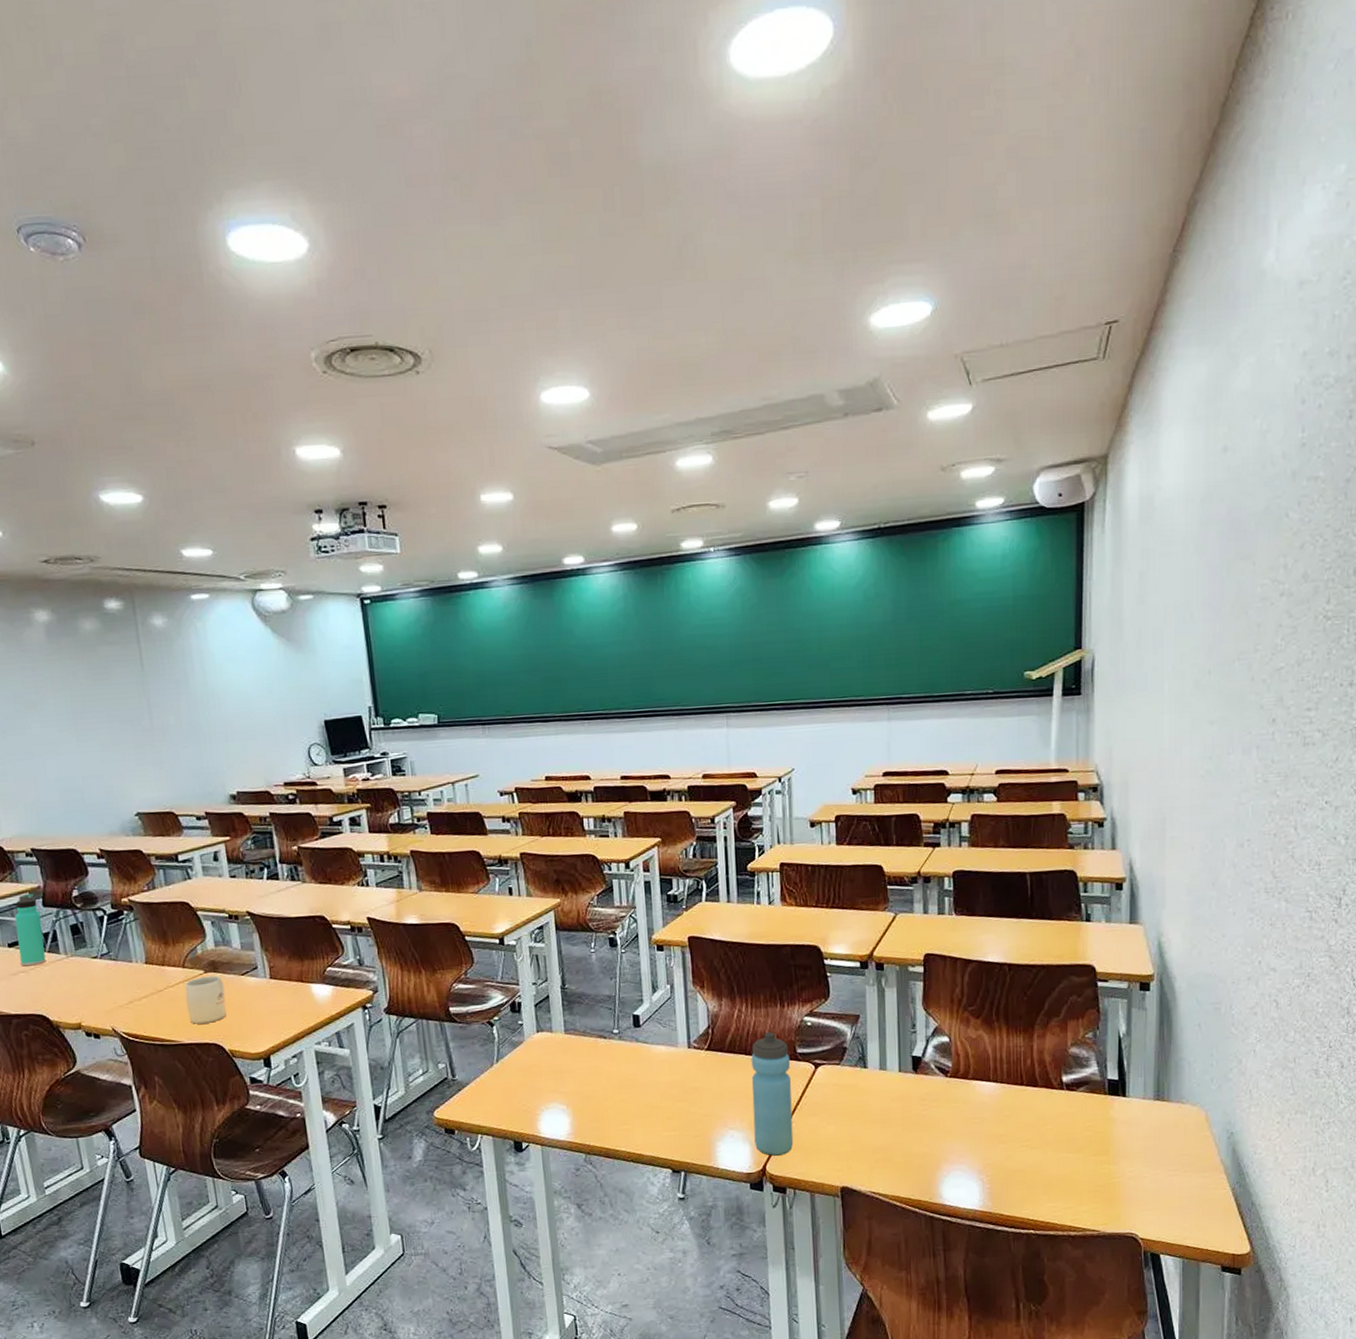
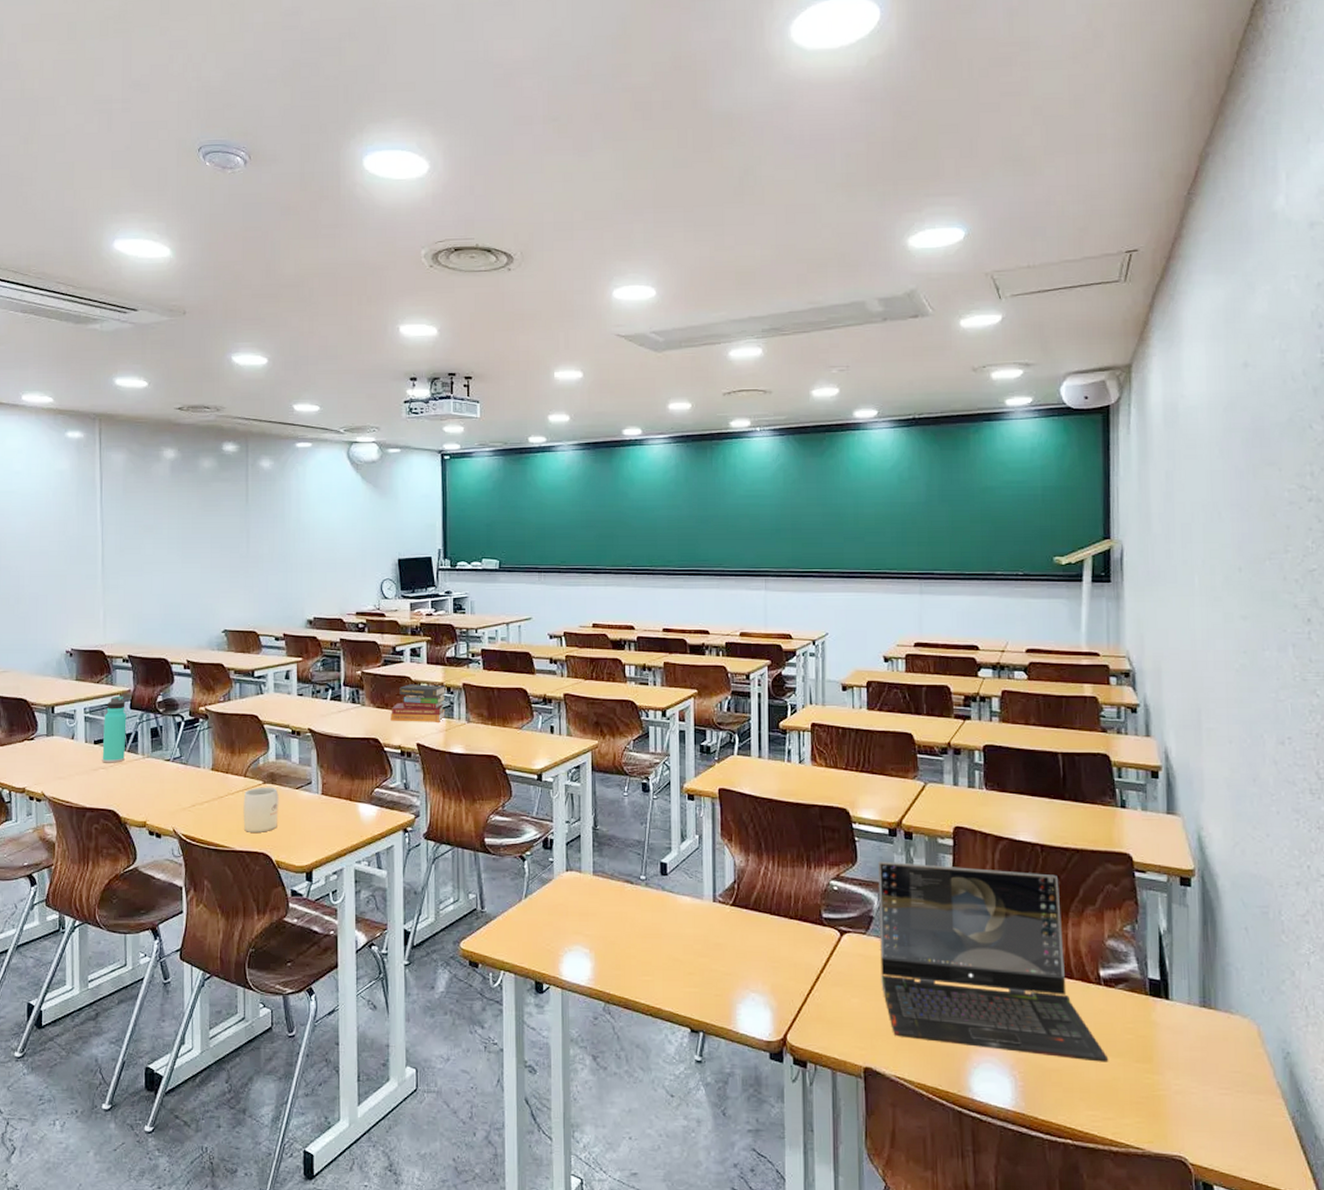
books: none [335,854,395,897] -> present [391,684,446,722]
water bottle: present [751,1032,794,1156] -> none [775,893,816,1026]
laptop computer: none [849,991,1069,1160] -> present [877,861,1109,1062]

